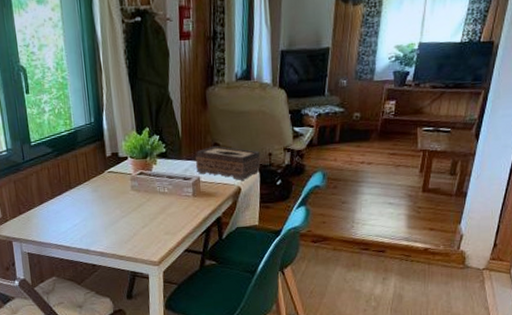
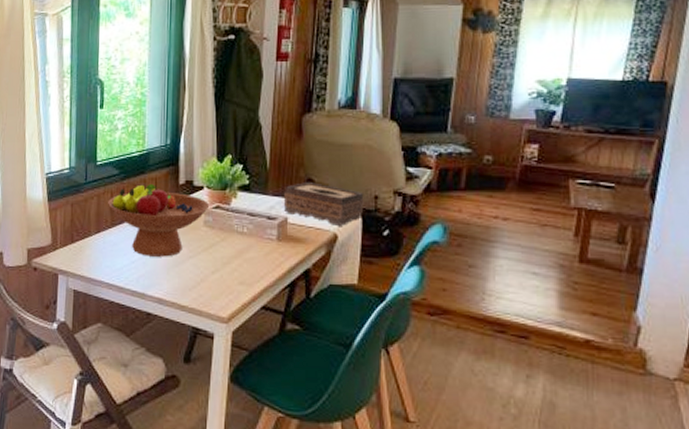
fruit bowl: none [46,158,135,220] -> present [108,184,210,257]

